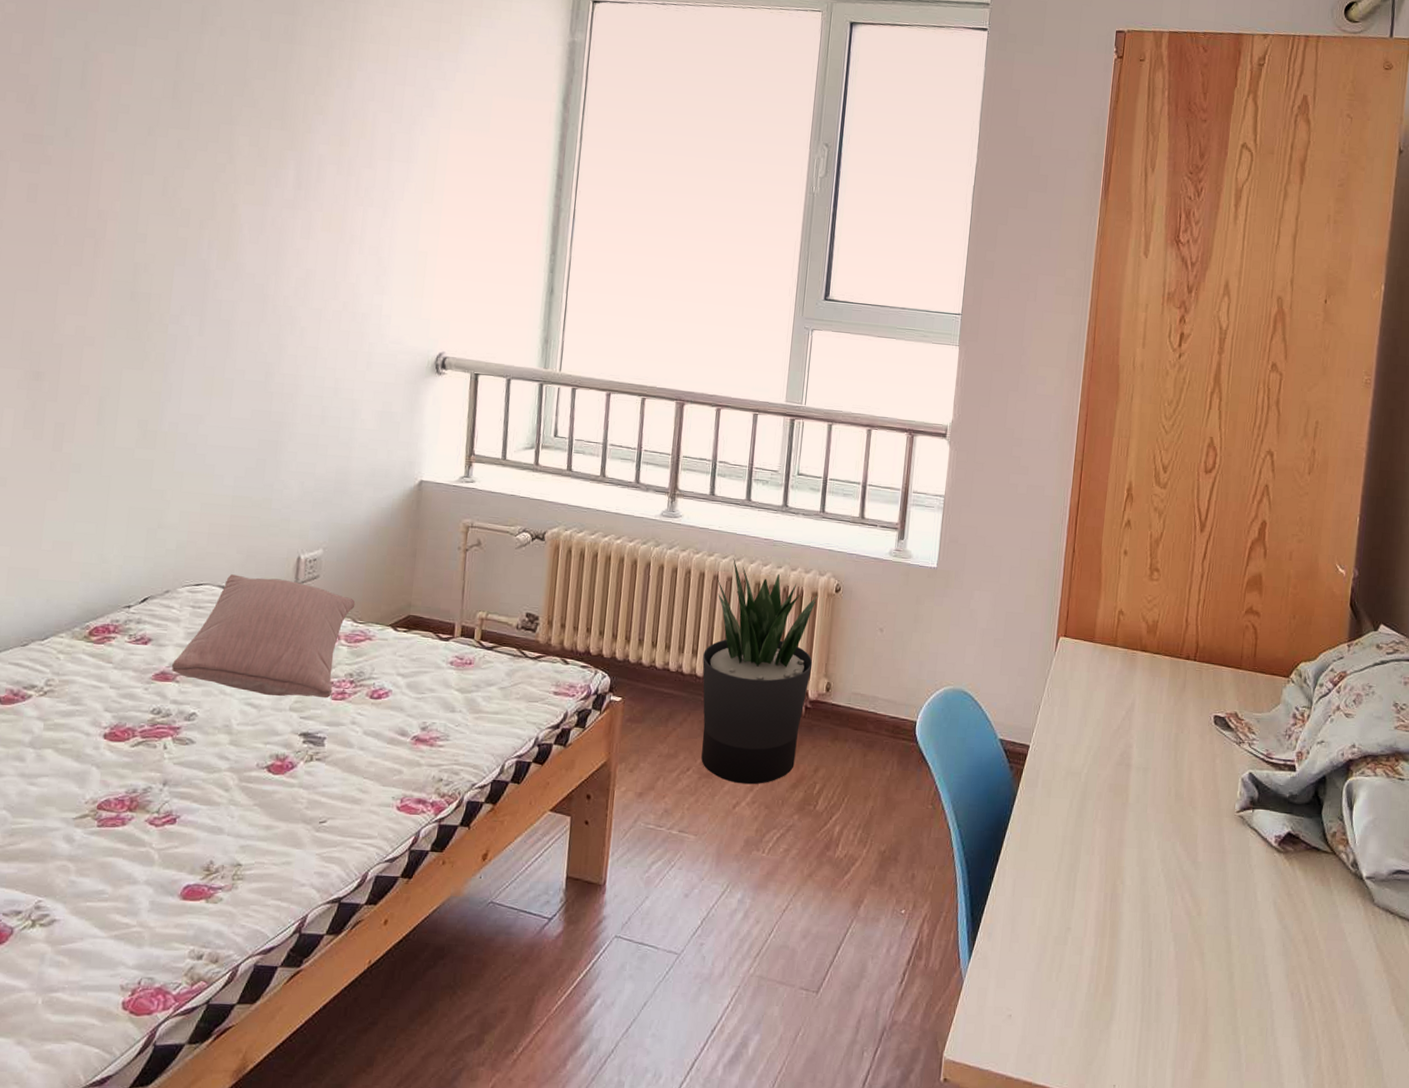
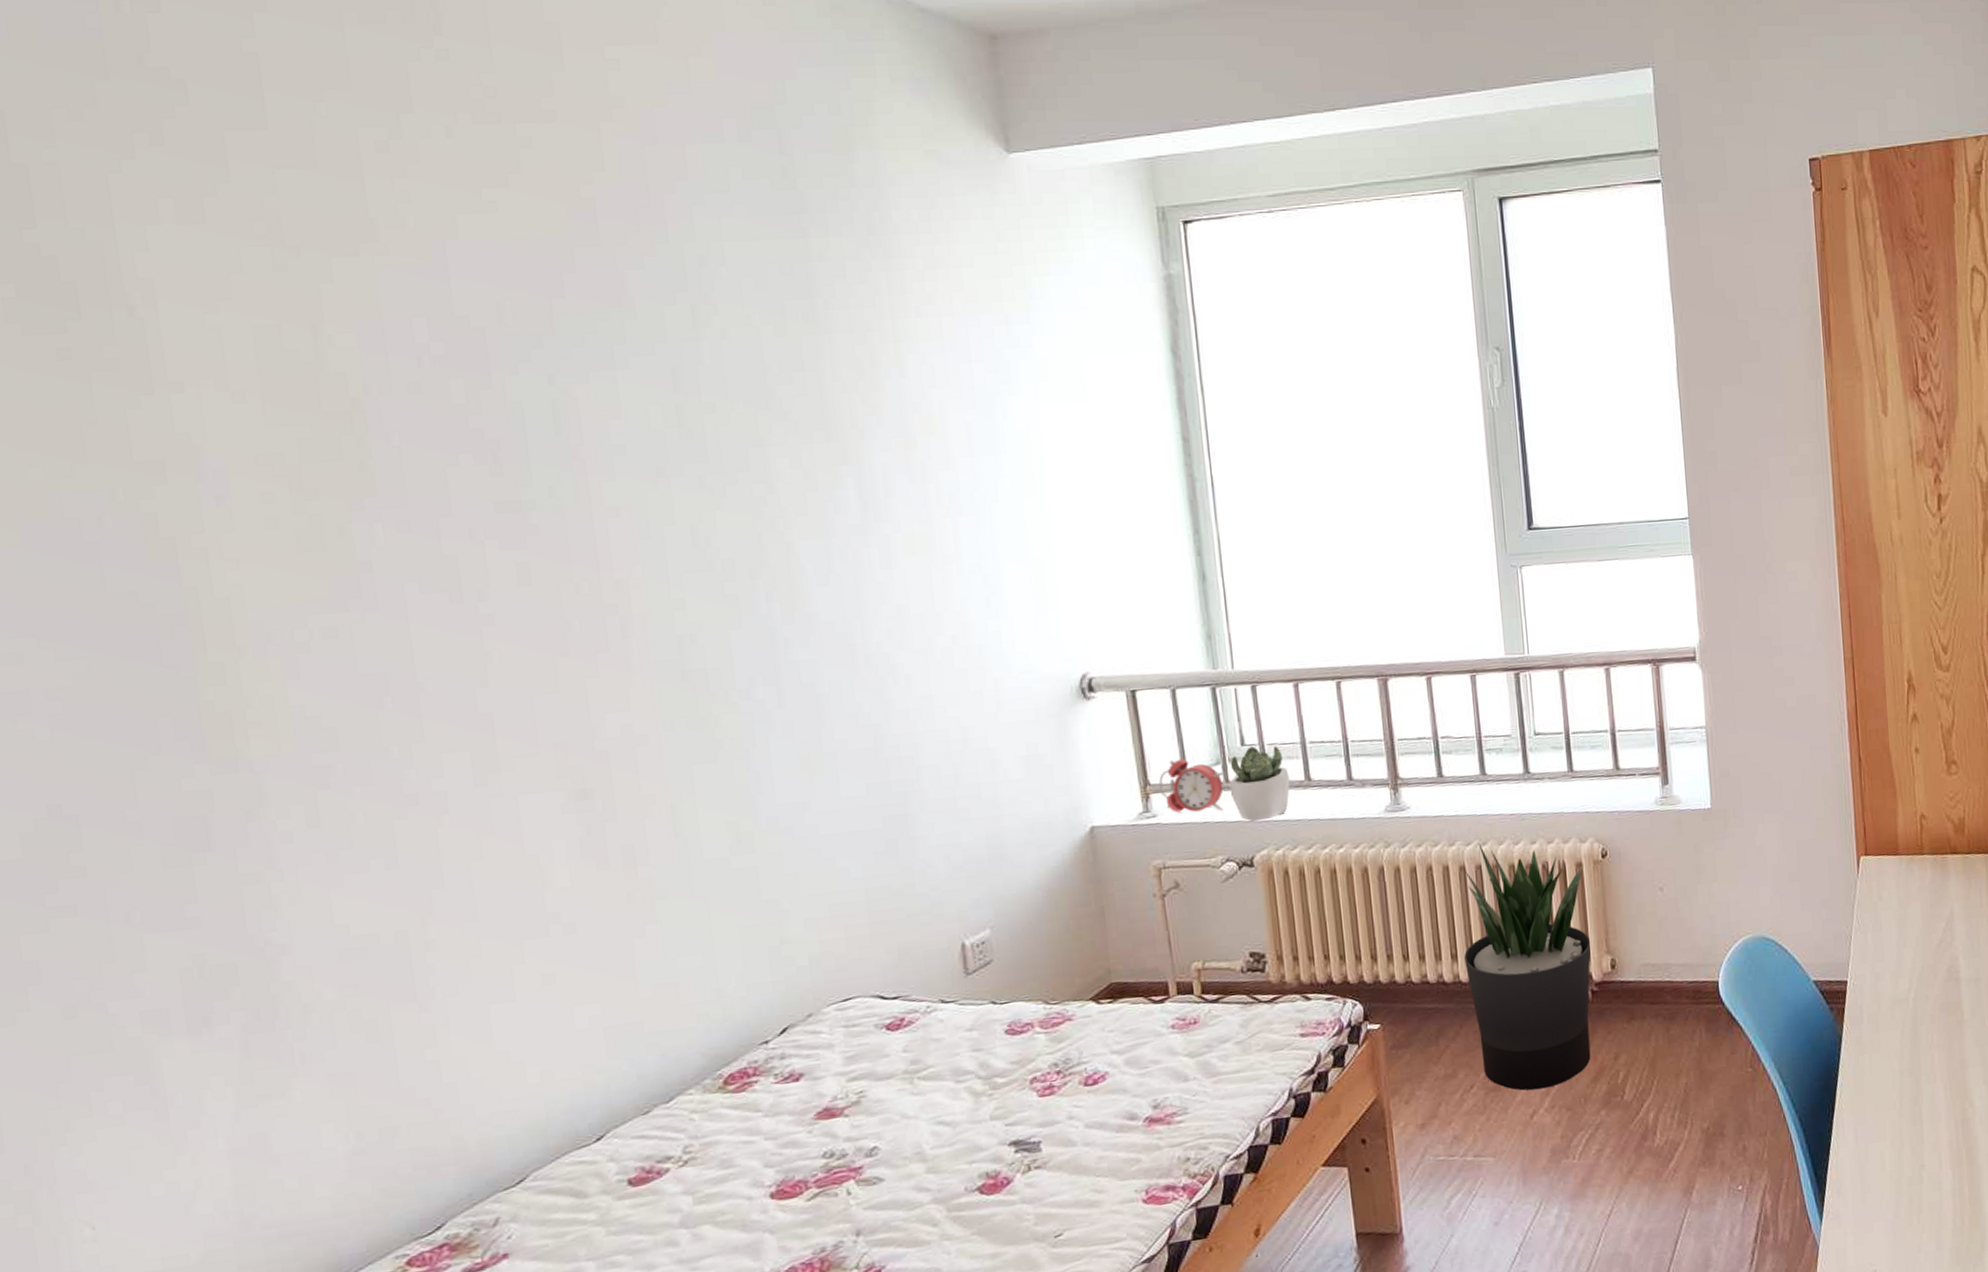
pillow: present [172,574,356,699] -> none [835,972,1044,1109]
alarm clock: none [481,437,537,489] -> present [1159,758,1225,813]
succulent plant: none [537,439,589,504] -> present [1230,746,1291,822]

